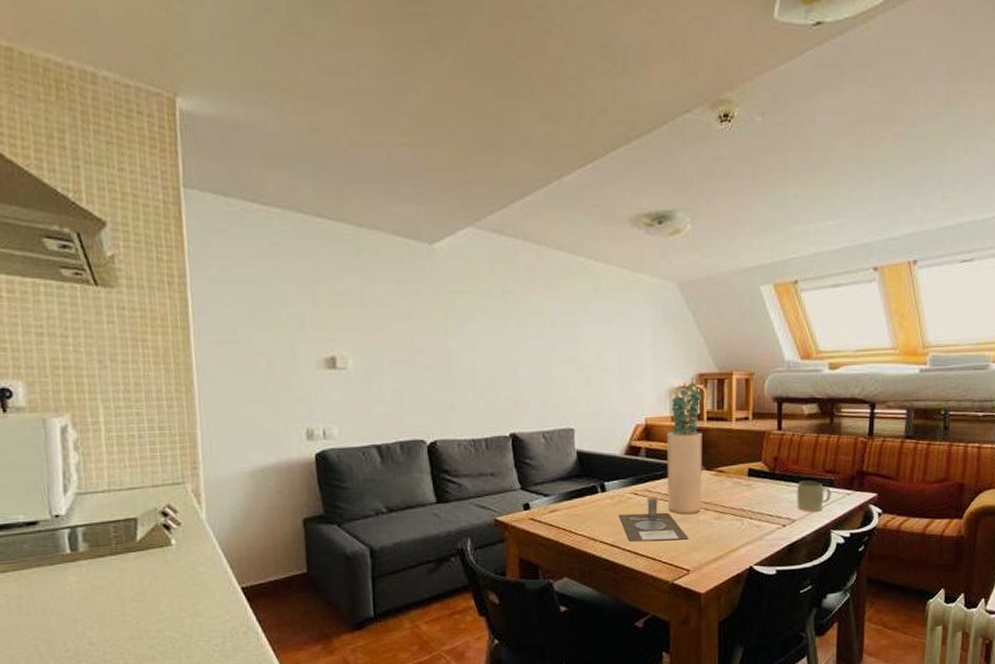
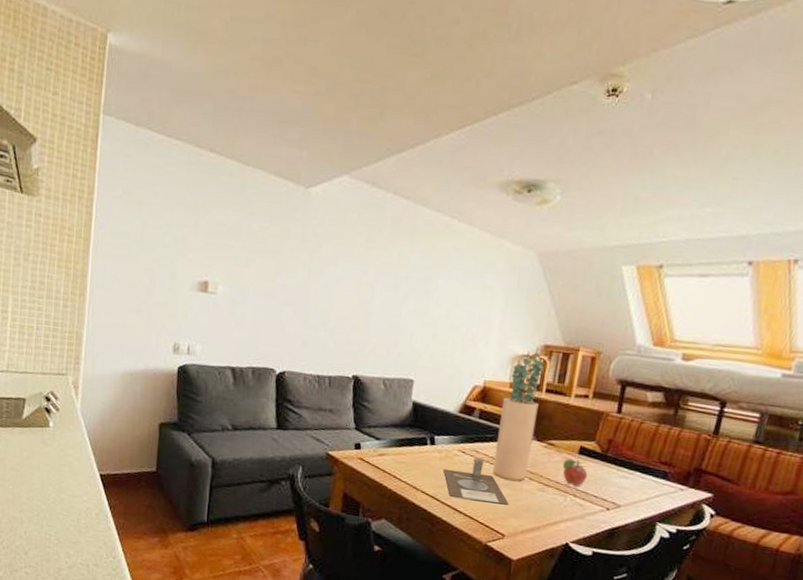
fruit: none [734,482,760,508] -> present [562,458,588,486]
mug: present [796,481,831,513] -> none [624,468,664,502]

